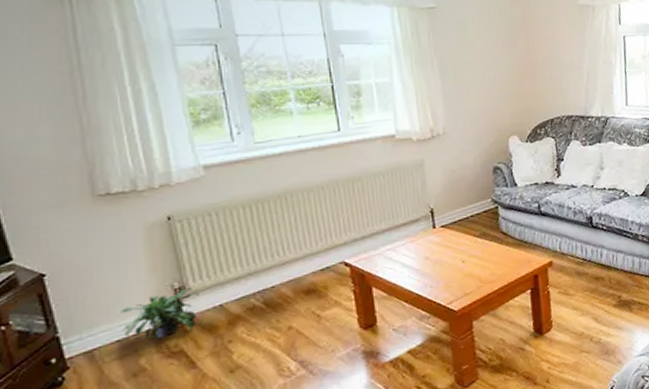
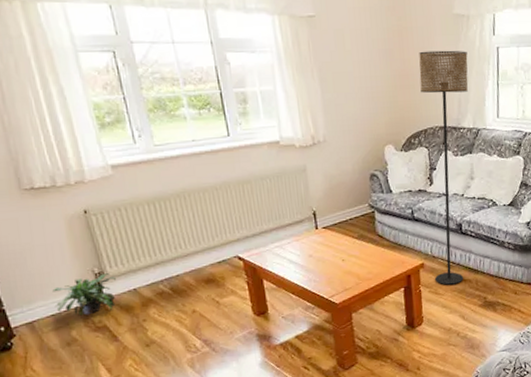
floor lamp: none [544,39,596,285] -> present [419,50,468,285]

